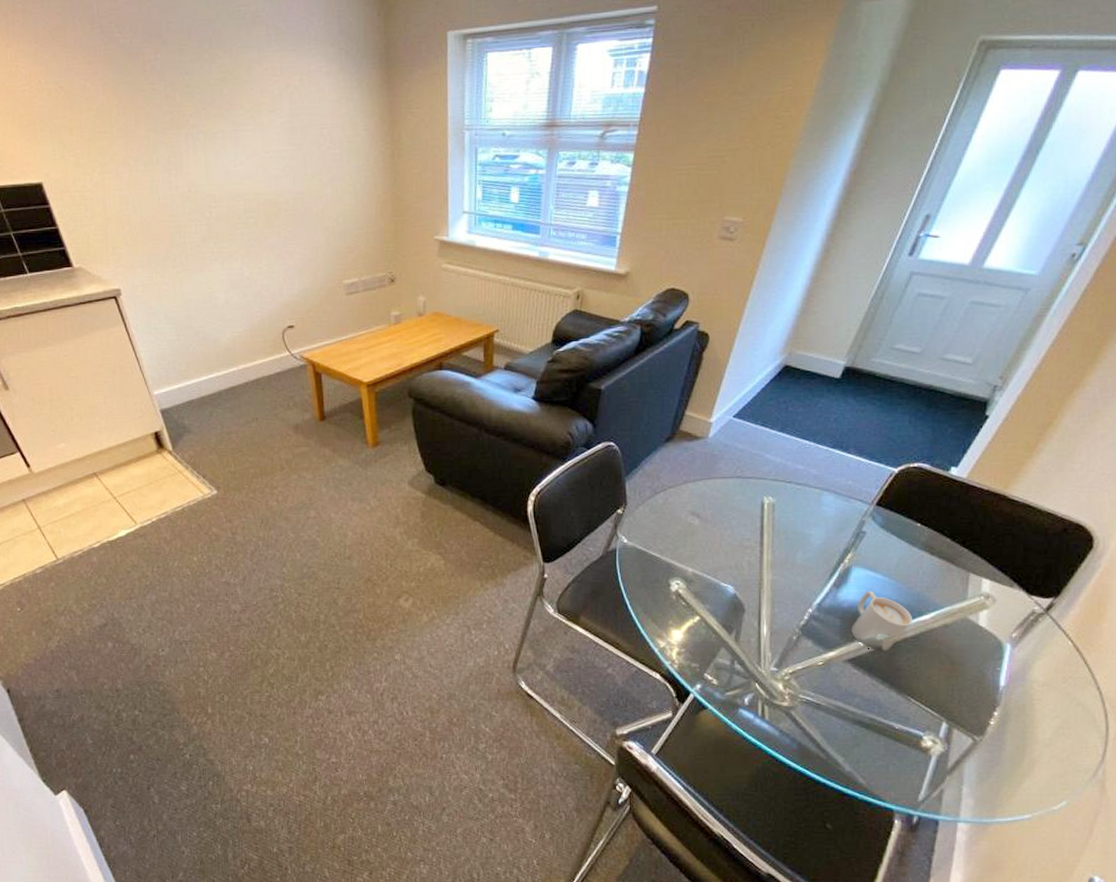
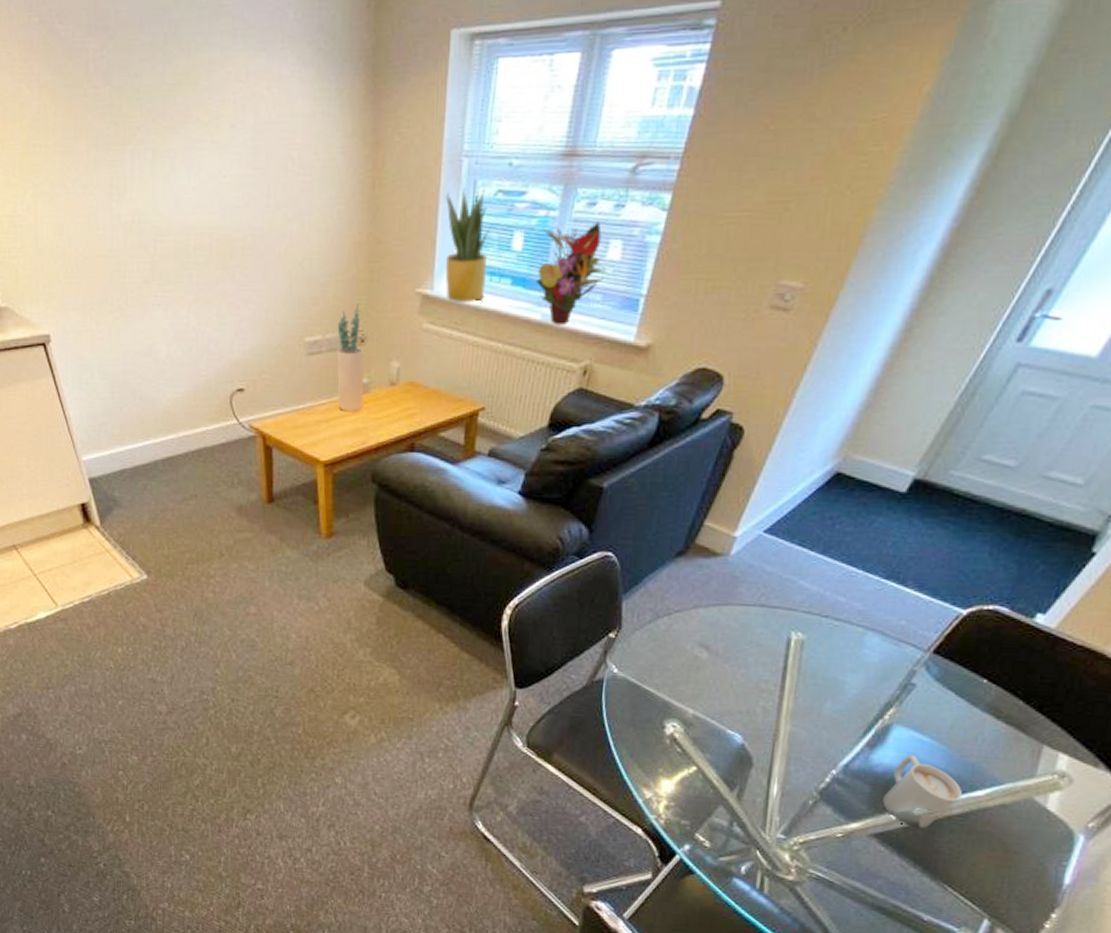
vase: none [370,251,398,340] -> present [336,304,364,412]
planter: none [452,154,493,246] -> present [445,188,493,304]
bouquet: none [532,177,588,261] -> present [536,222,607,326]

